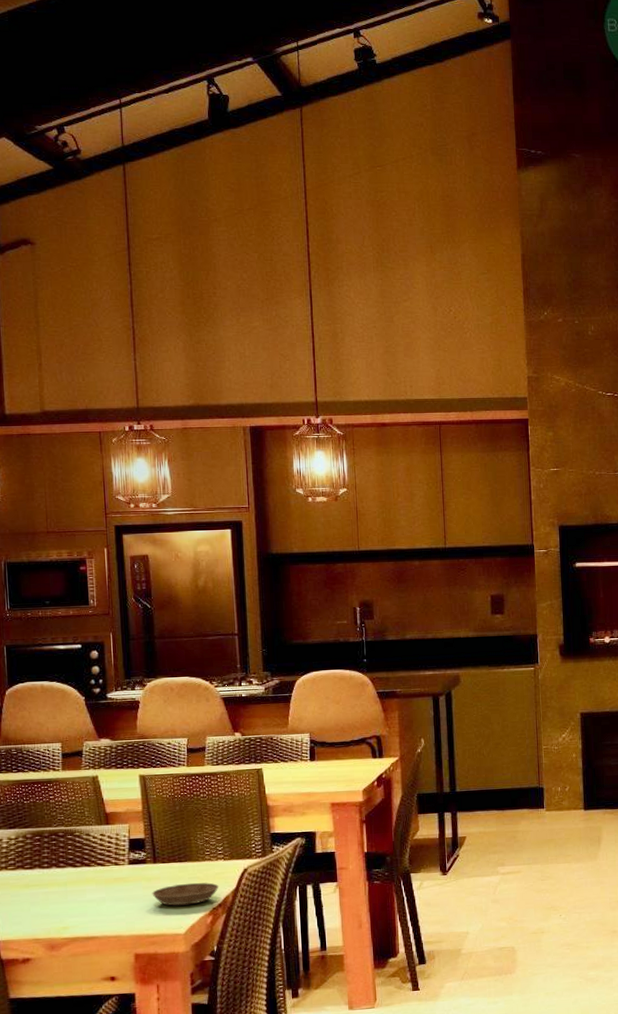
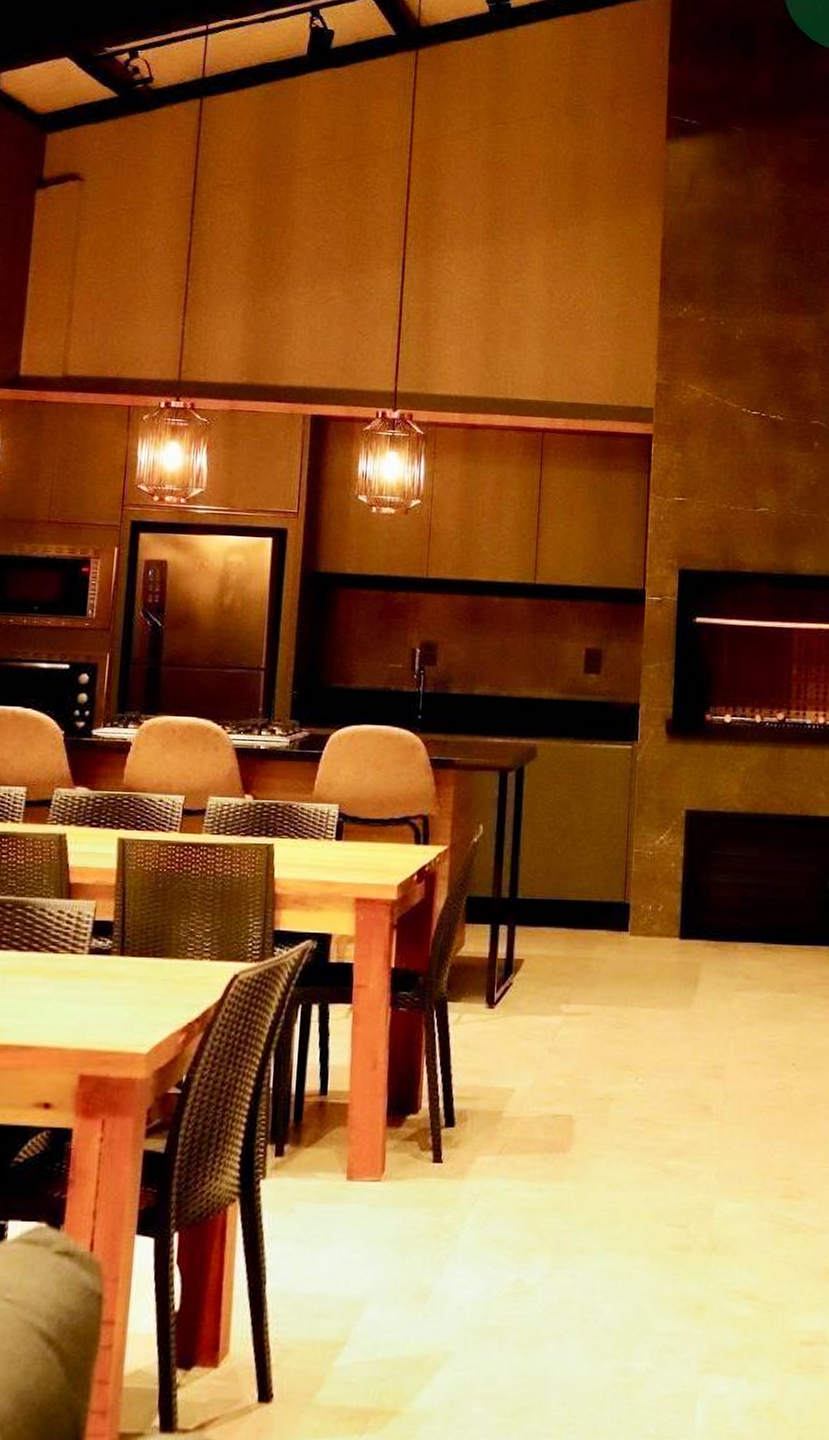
saucer: present [152,882,219,906] -> none [112,986,200,1016]

